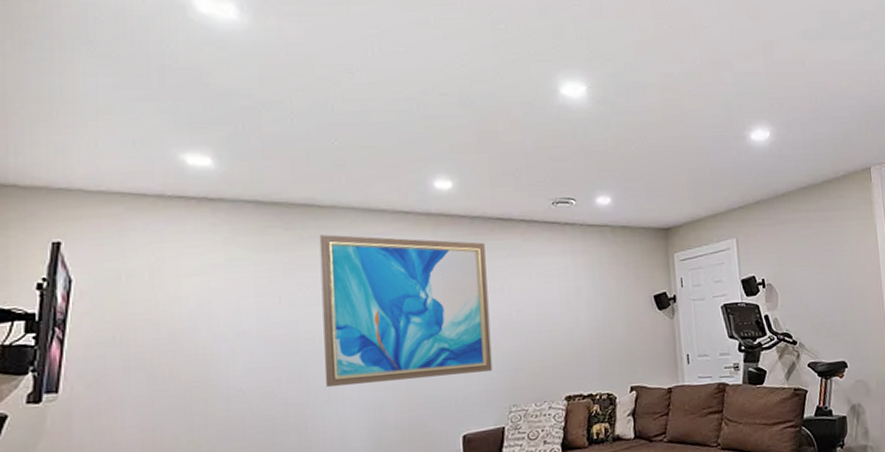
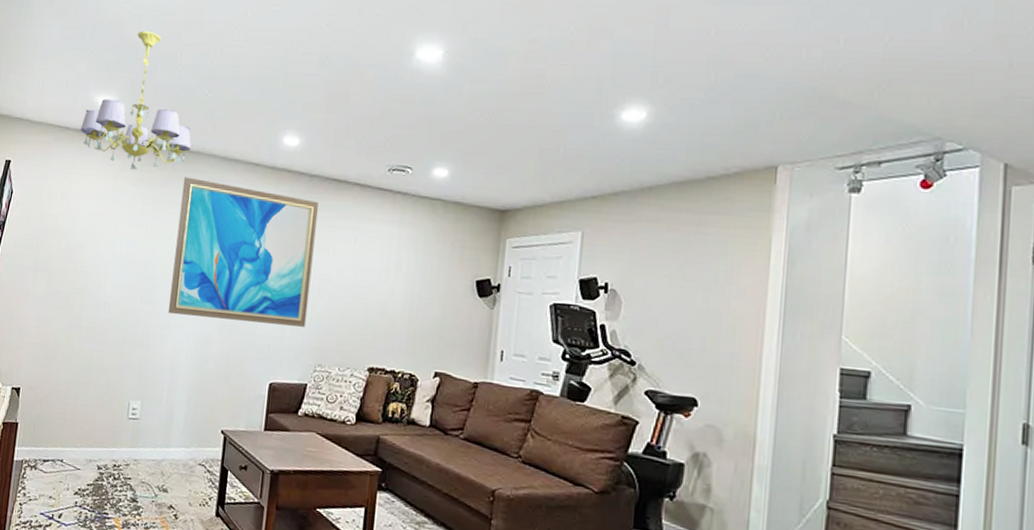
chandelier: none [164,76,323,234] -> present [80,31,191,170]

